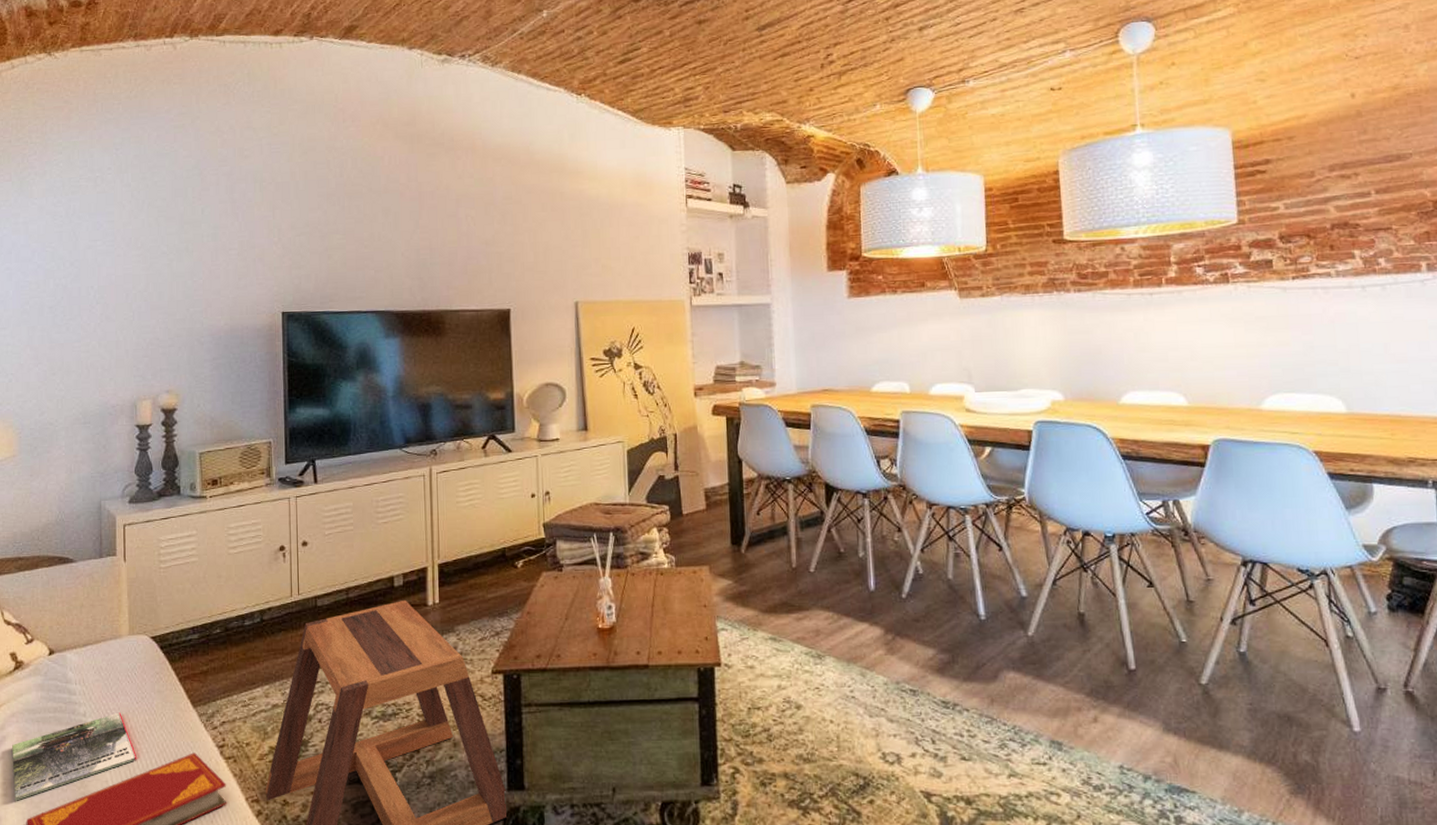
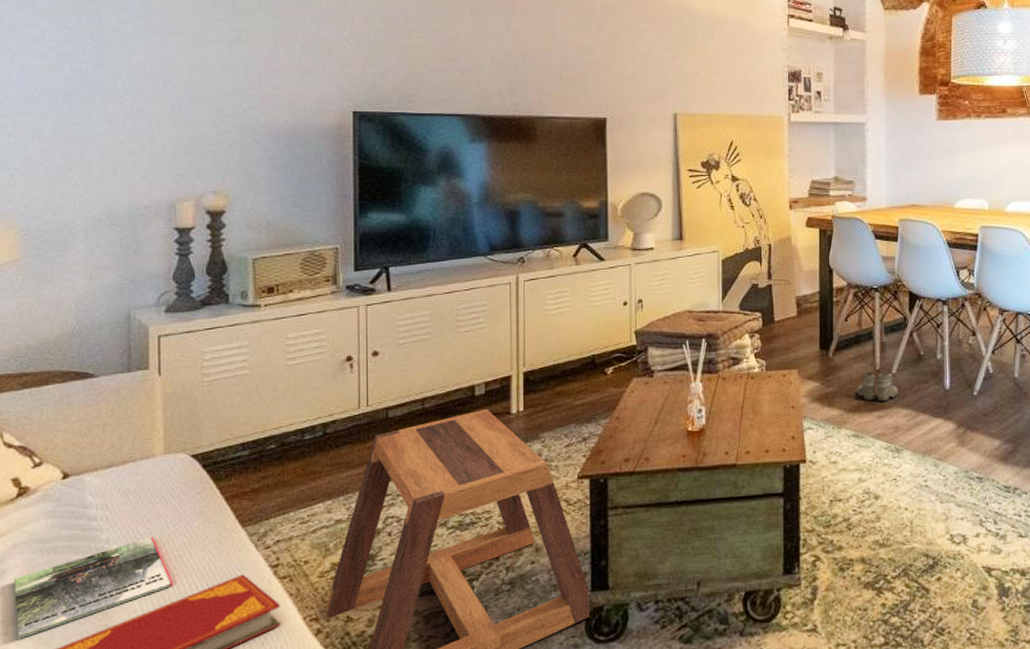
boots: none [772,569,818,603] -> present [856,371,899,402]

